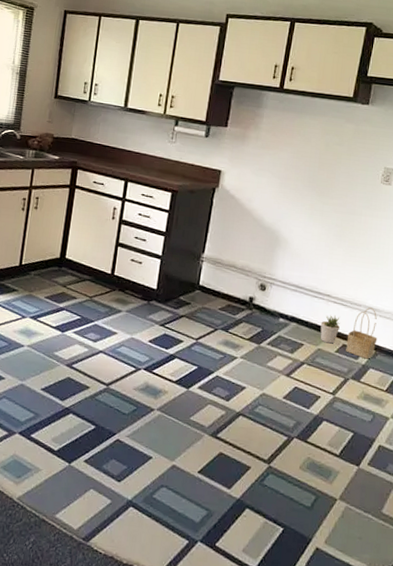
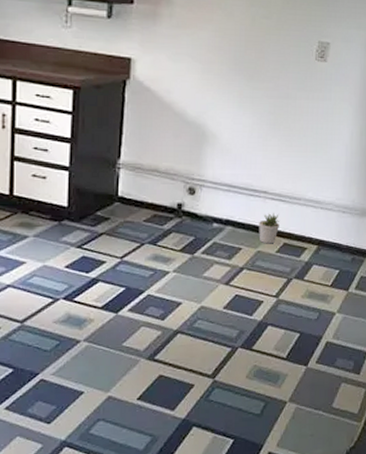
basket: present [346,308,378,359] -> none [287,201,320,256]

